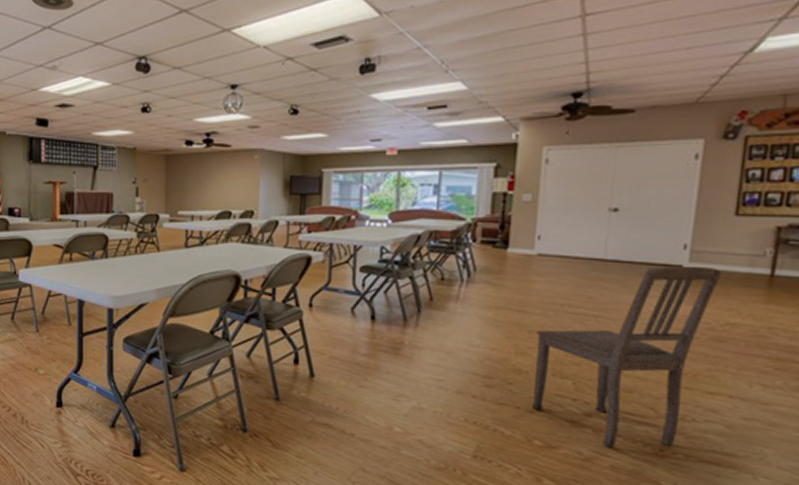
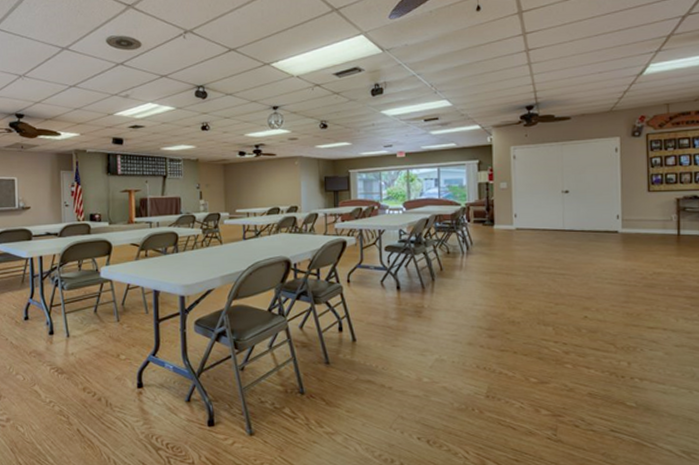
dining chair: present [531,266,723,447] -> none [522,231,646,378]

